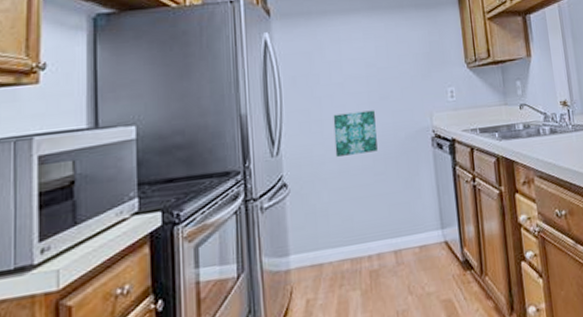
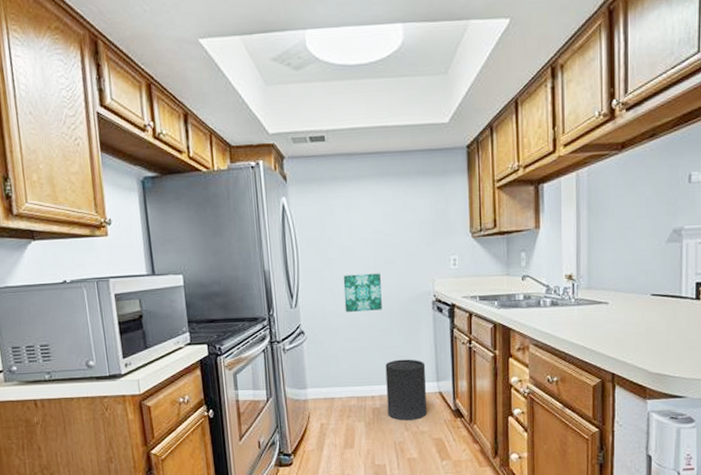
trash can: none [383,205,433,283] -> present [385,359,427,421]

